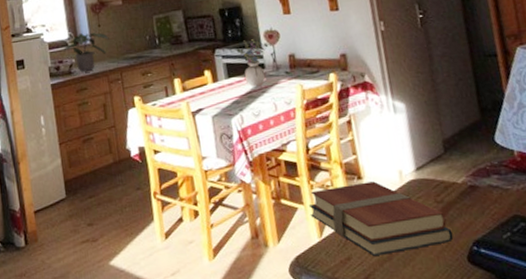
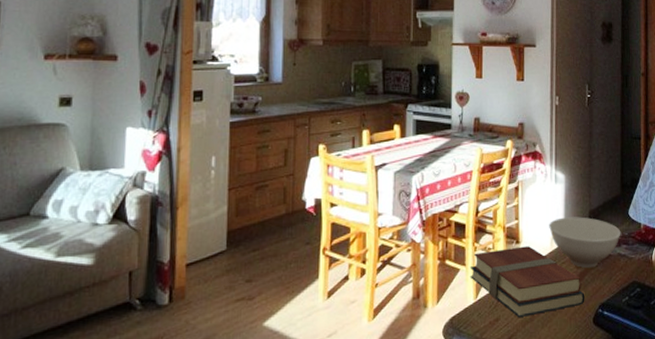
potted plant: present [64,32,109,72] -> none [251,68,303,112]
bouquet: present [236,39,271,87] -> none [427,99,460,146]
bowl: none [394,147,489,203] -> present [549,217,621,269]

